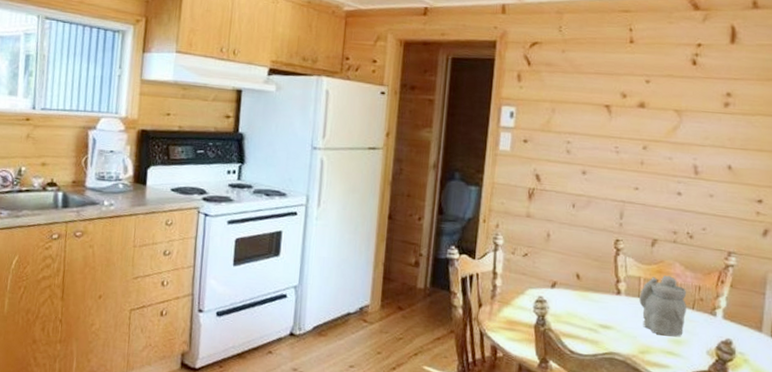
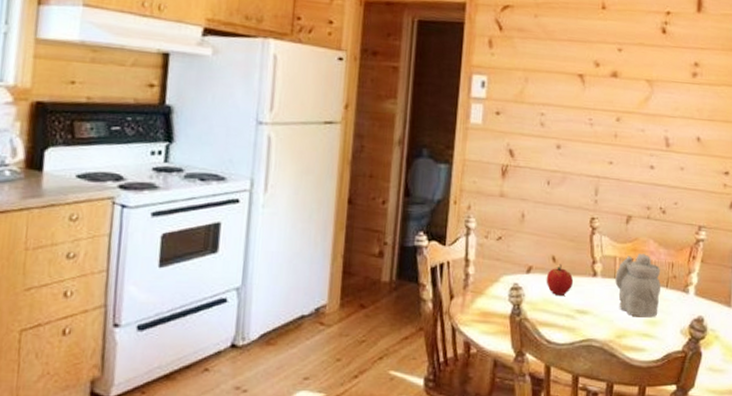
apple: none [570,281,598,310] -> present [546,264,574,295]

